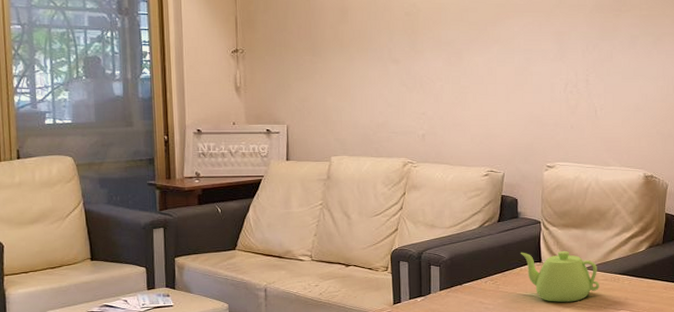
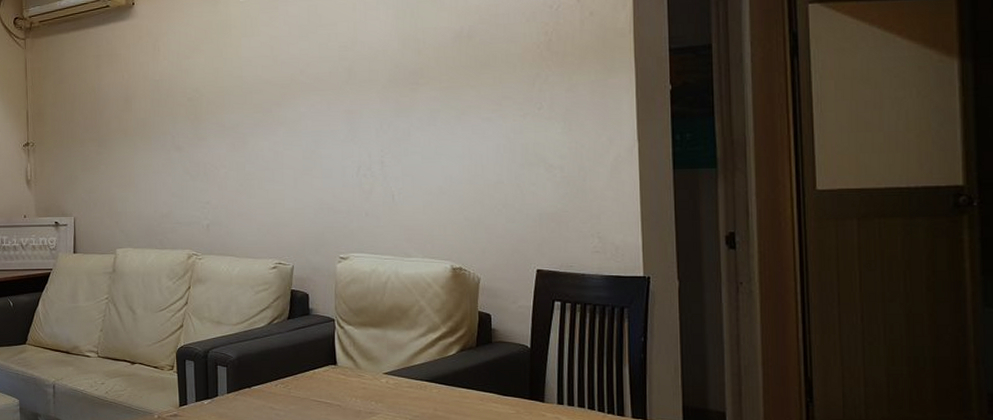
teapot: present [521,251,599,302] -> none [314,353,403,411]

